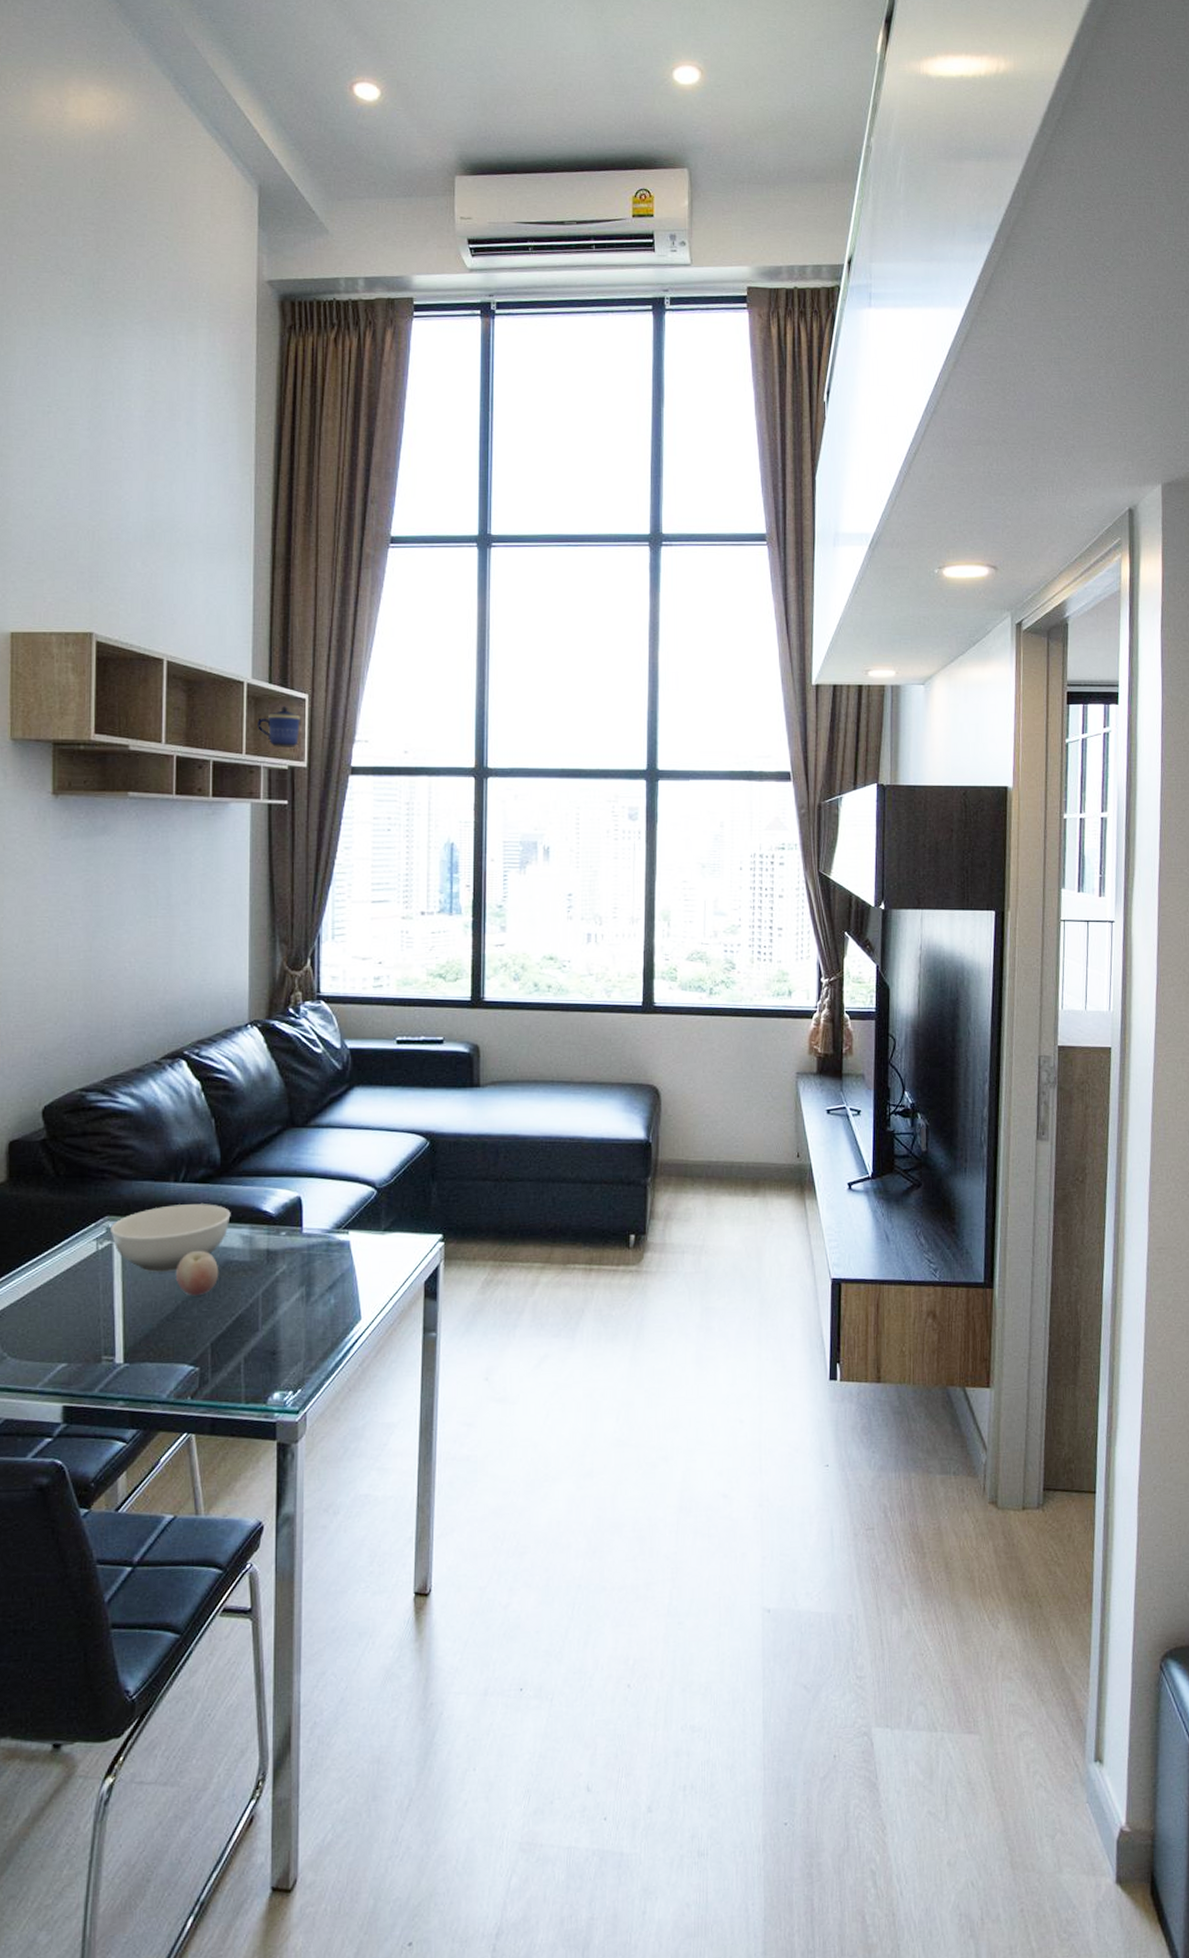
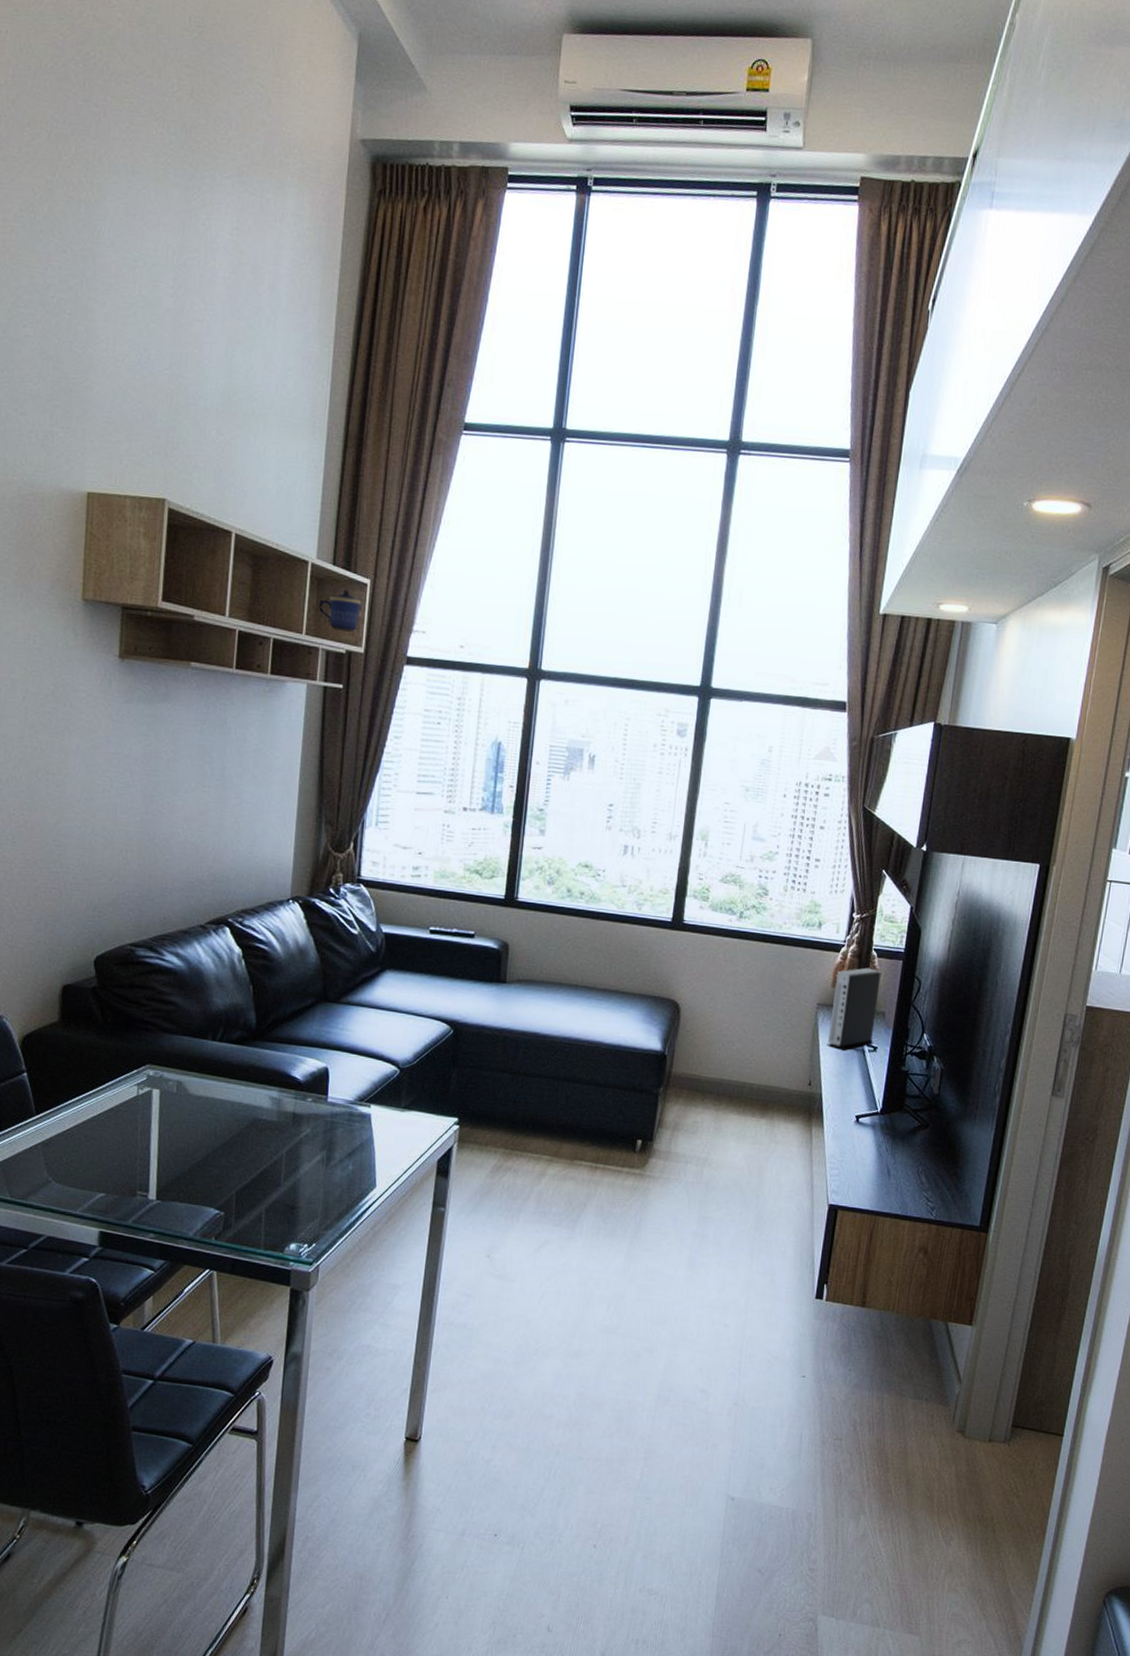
bowl: present [111,1204,231,1272] -> none [151,1061,262,1122]
fruit: present [176,1251,219,1296] -> none [208,1106,248,1148]
video game console: none [810,1031,857,1117] -> present [827,967,881,1051]

